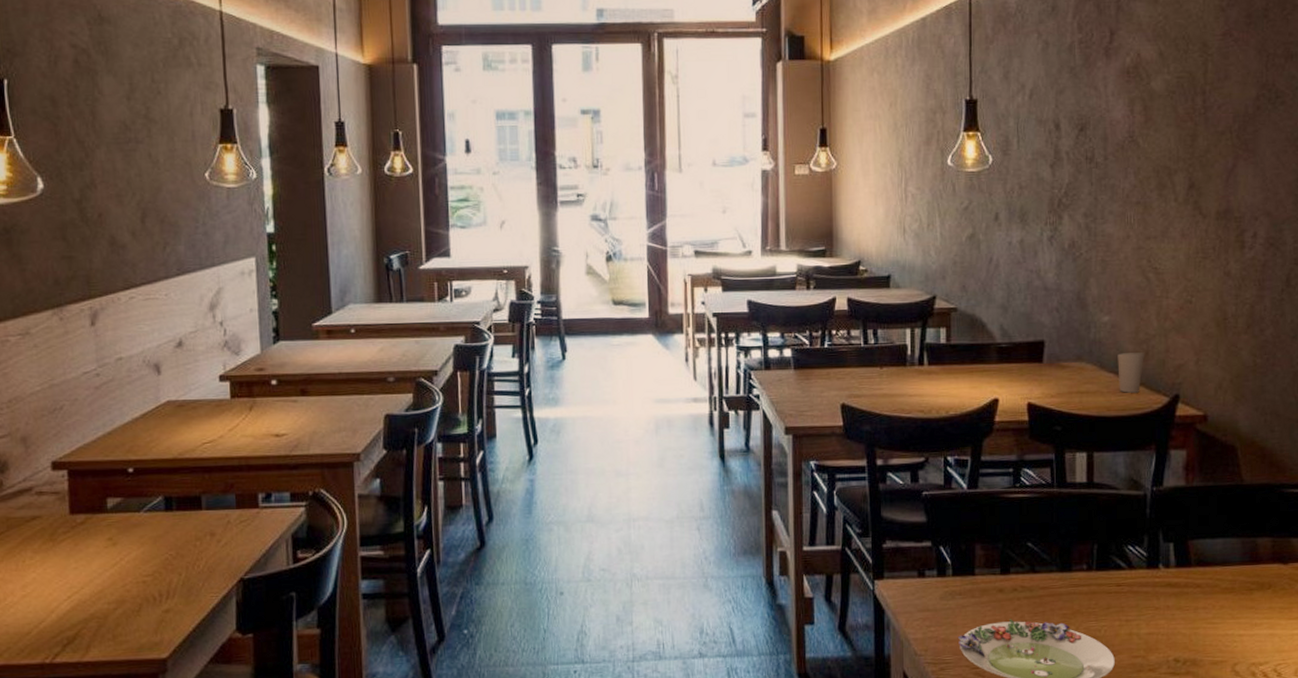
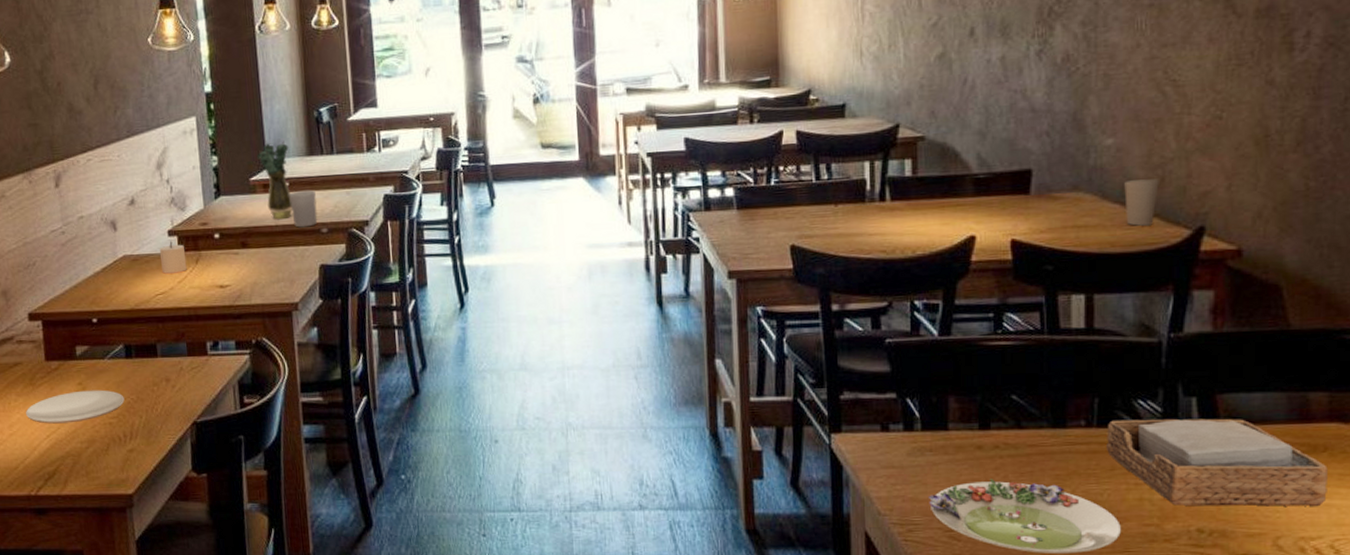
plate: none [43,545,162,584] -> present [26,390,125,424]
candle: none [208,386,240,421] -> present [159,241,187,274]
vase: none [321,286,358,368] -> present [257,141,293,220]
candle holder: none [354,337,384,376] -> present [289,190,318,228]
napkin holder: none [1104,561,1272,639] -> present [1107,418,1328,507]

